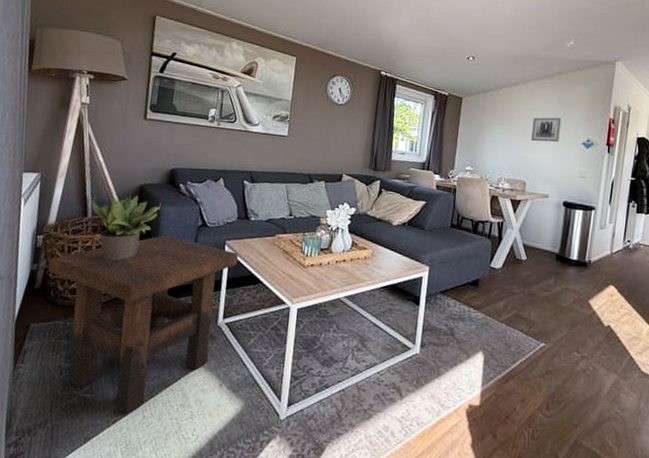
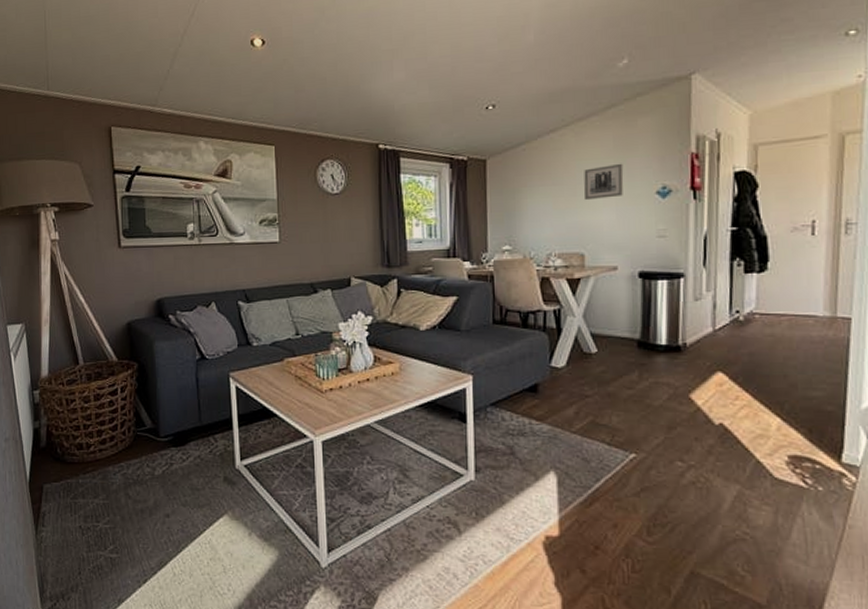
side table: present [48,234,239,414] -> none [50,374,247,572]
potted plant: present [91,192,161,262] -> none [81,332,153,410]

